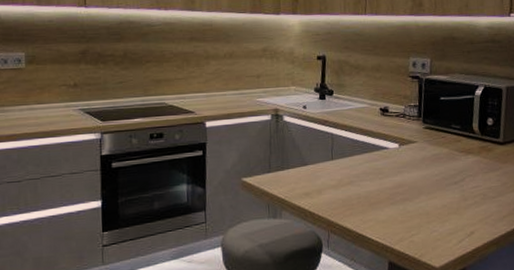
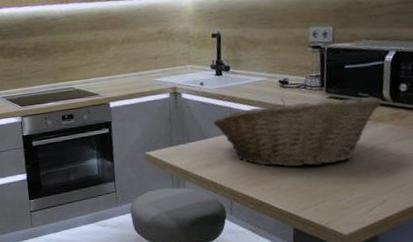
fruit basket: none [314,126,473,197] -> present [213,96,383,167]

